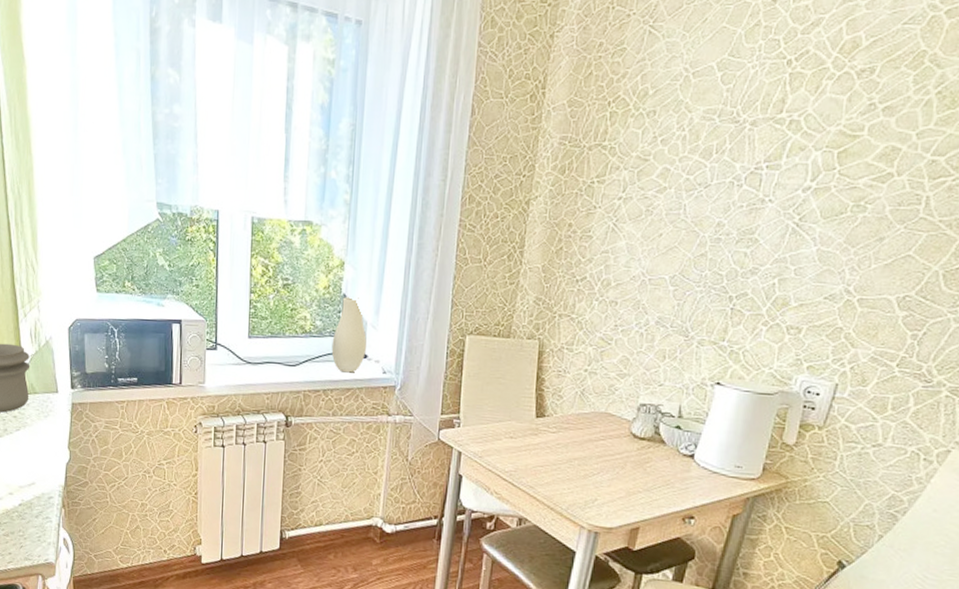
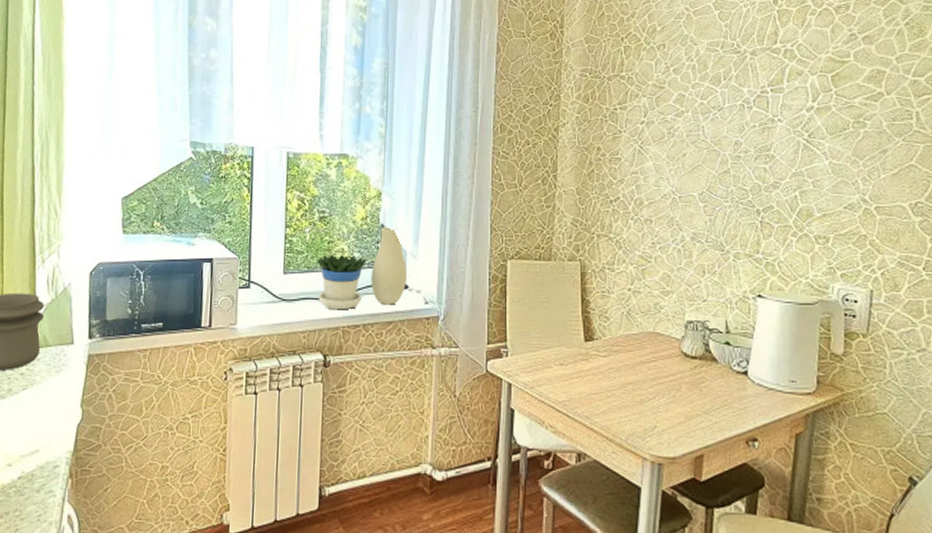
flowerpot: none [280,322,328,376] -> present [317,255,367,310]

